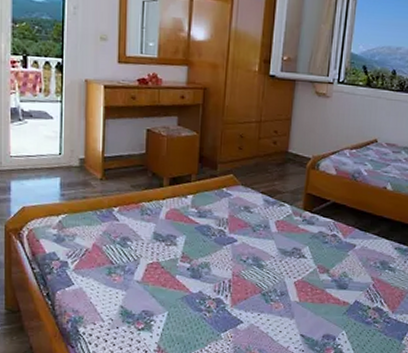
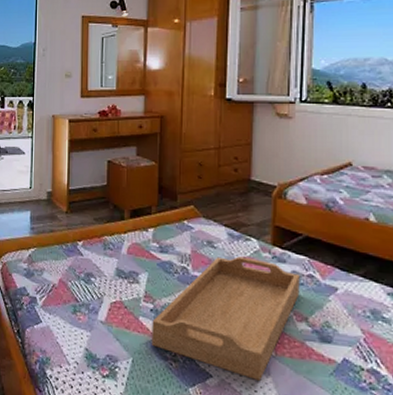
serving tray: none [188,220,325,323] -> present [152,256,300,381]

